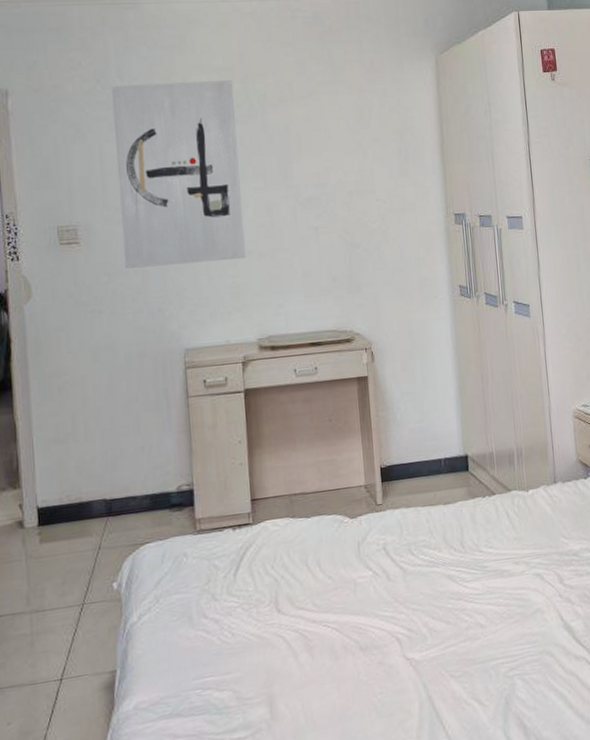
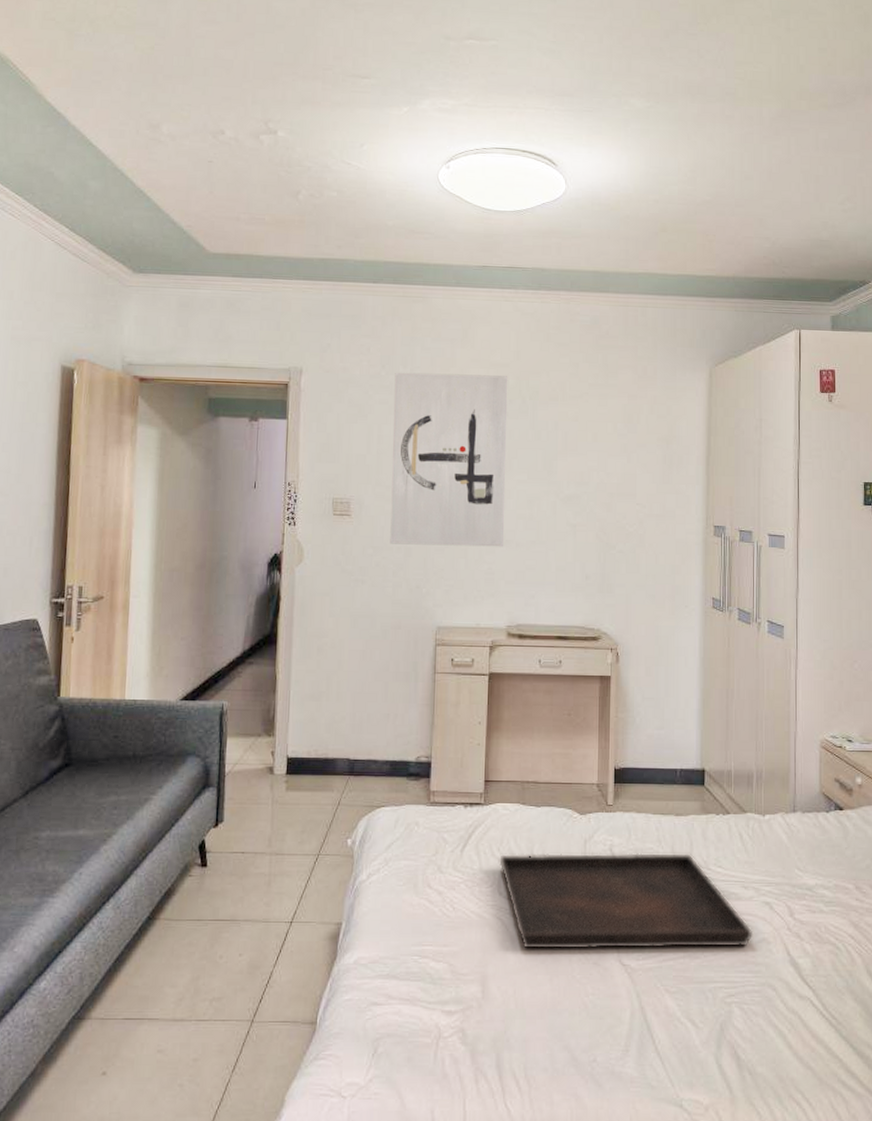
serving tray: none [274,539,527,662] -> present [499,853,752,950]

